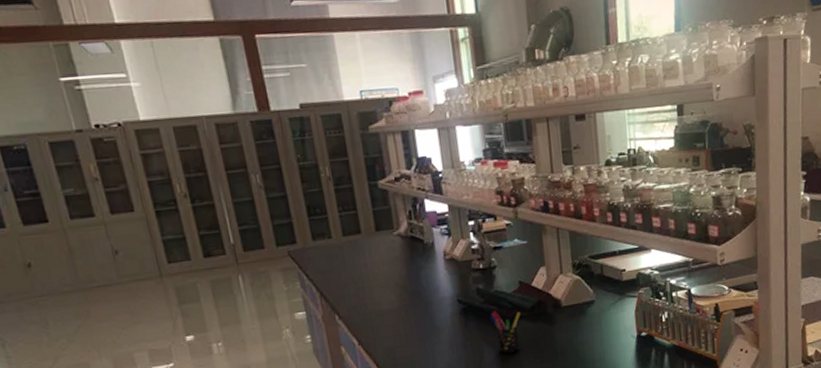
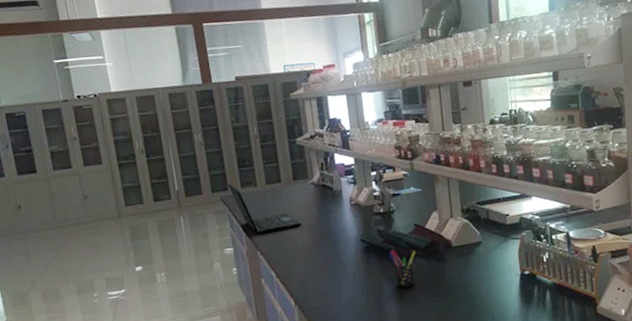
laptop: none [296,234,387,295] -> present [228,183,301,234]

